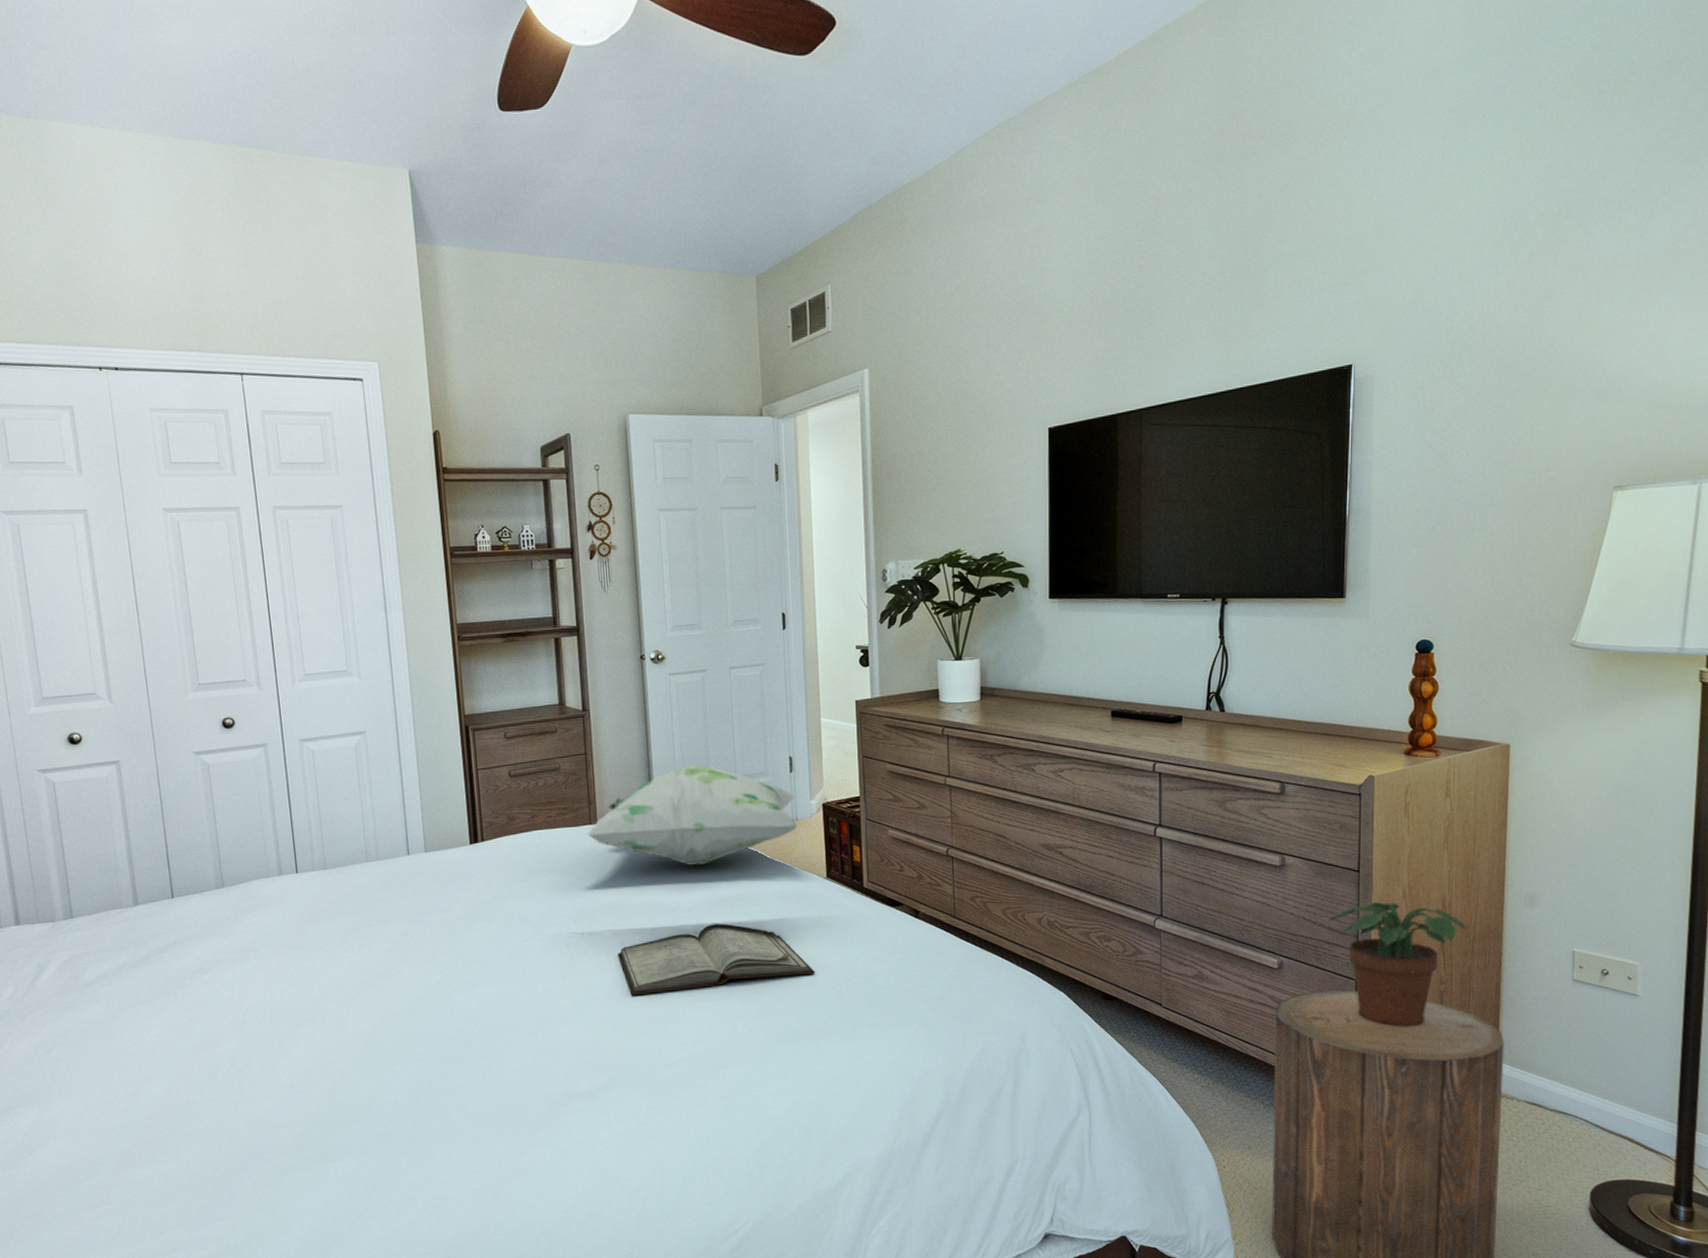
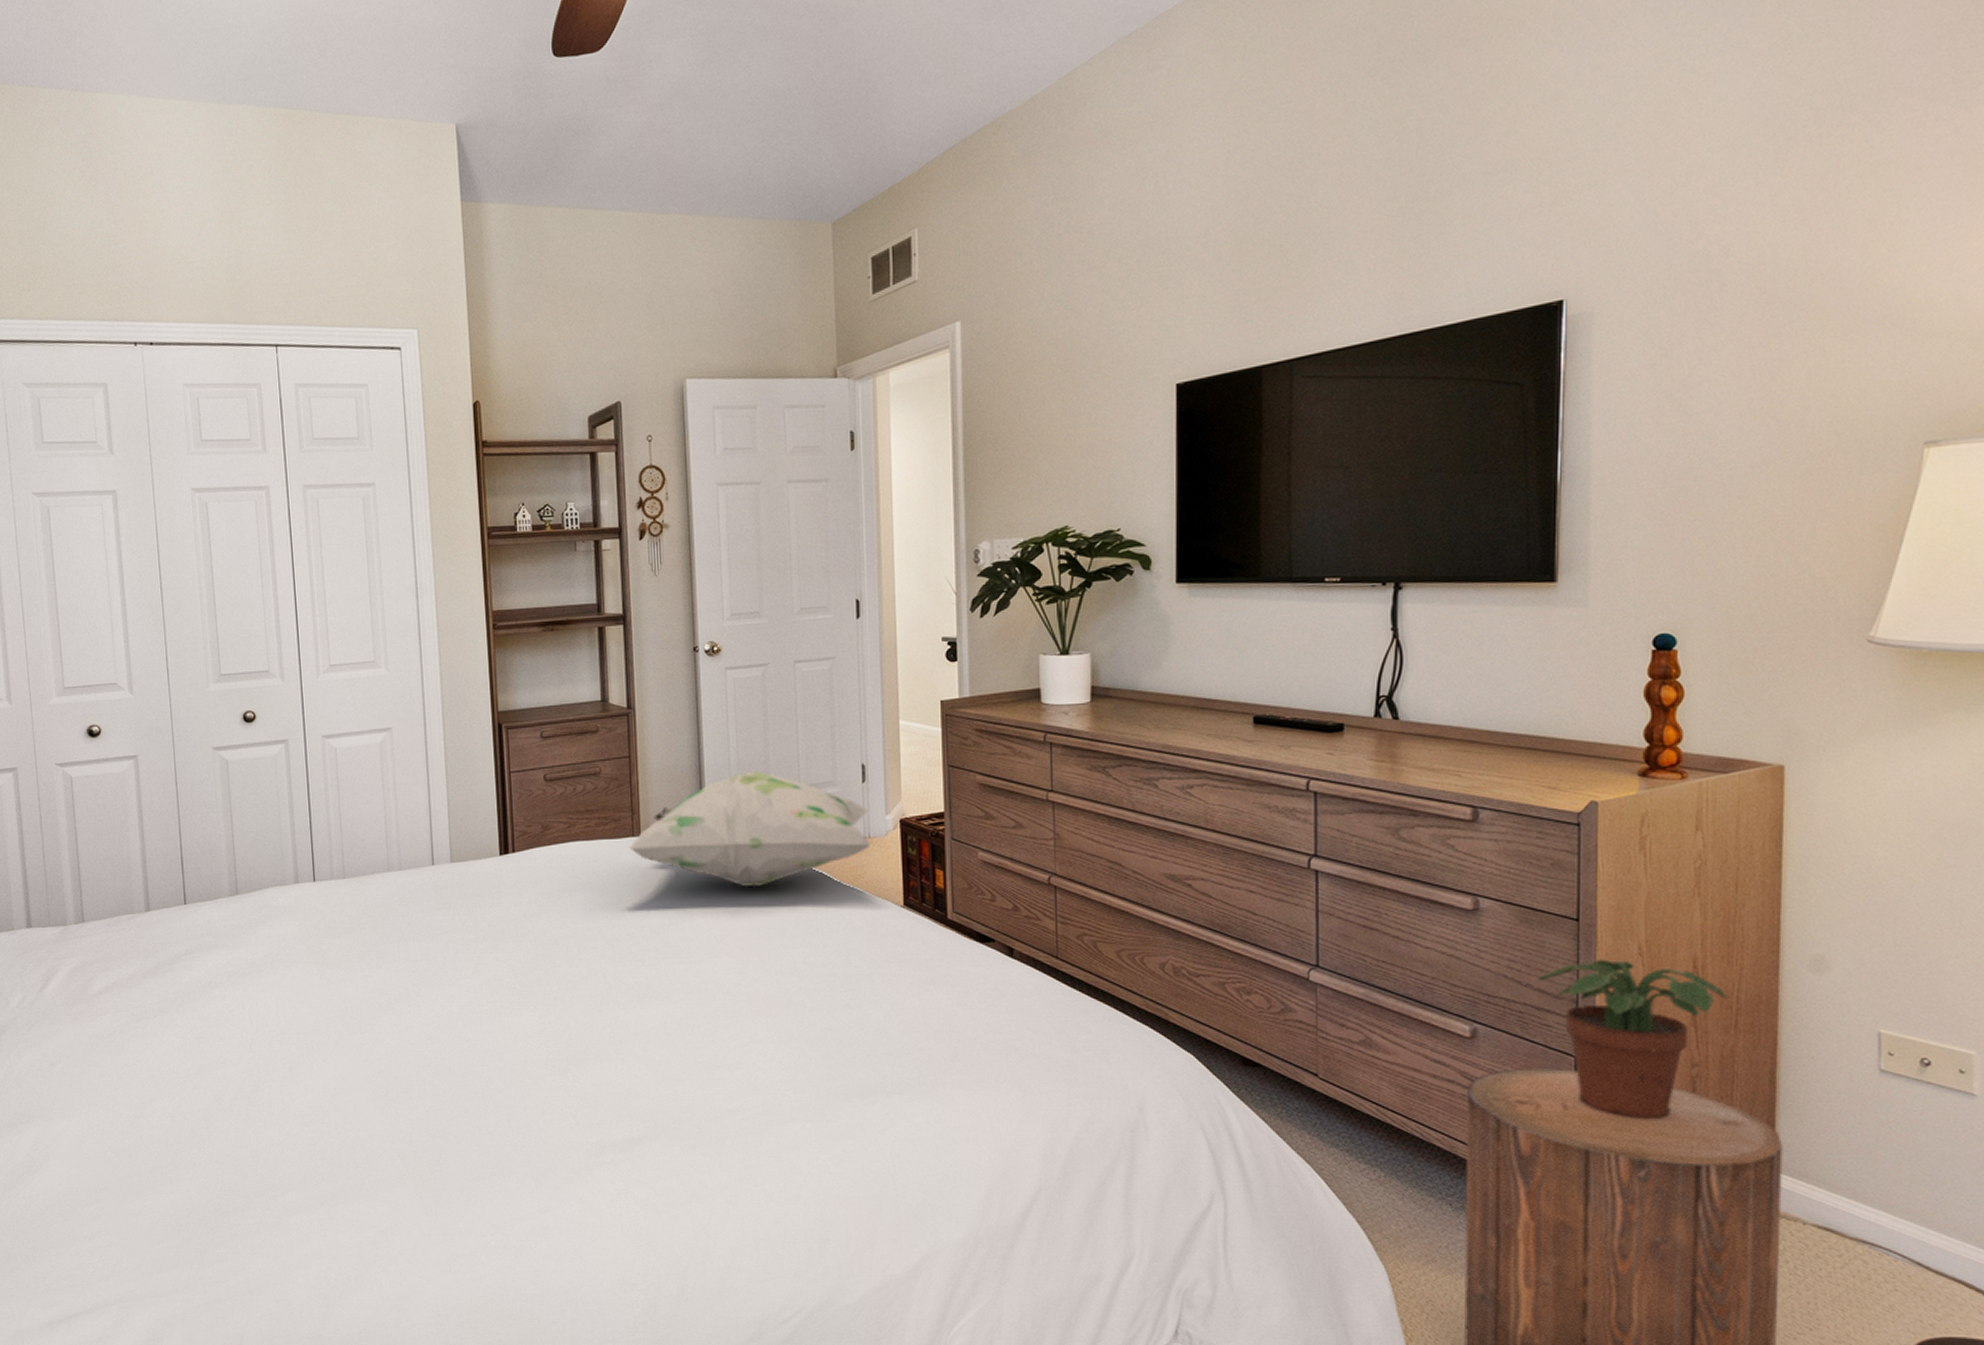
diary: present [618,924,815,996] -> none [660,955,888,1034]

